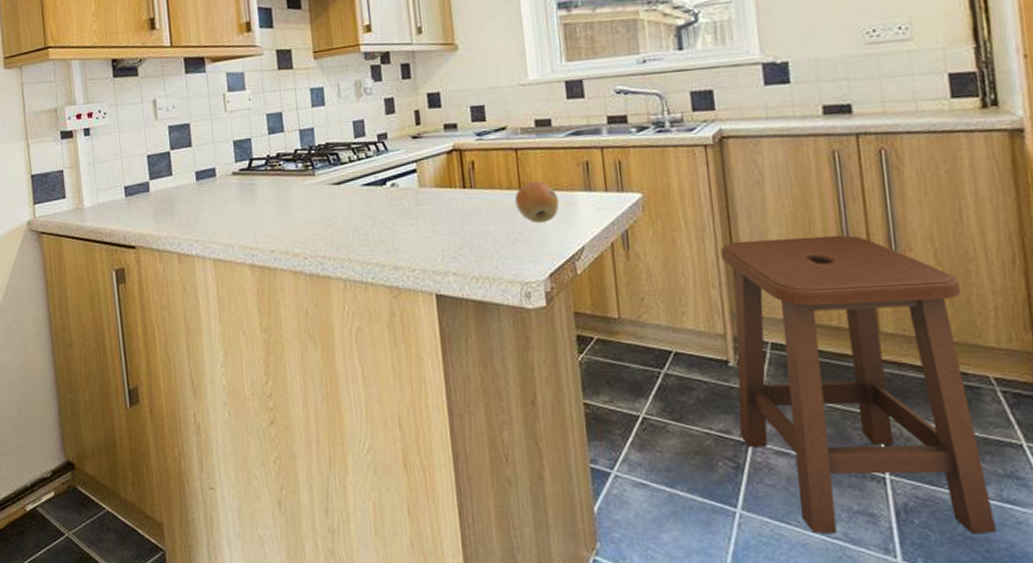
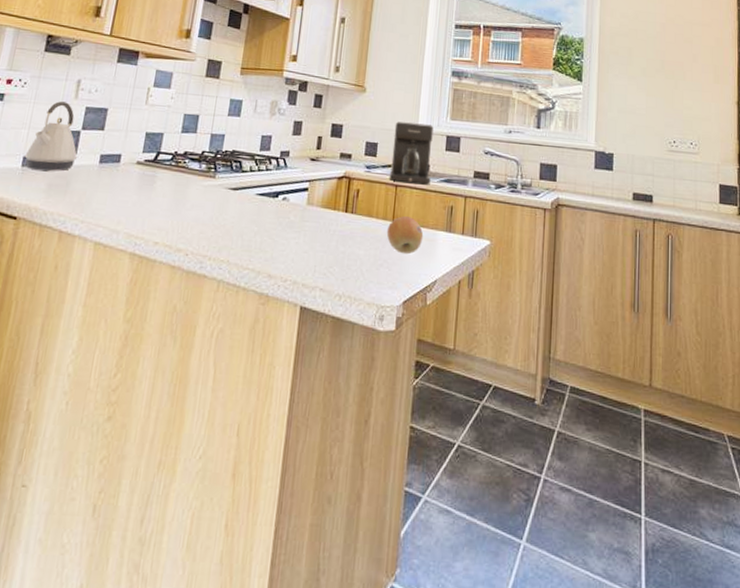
kettle: none [125,125,174,199] -> present [24,101,77,172]
coffee maker: none [500,72,556,145] -> present [389,121,434,185]
stool: present [720,235,997,534] -> none [535,293,718,576]

